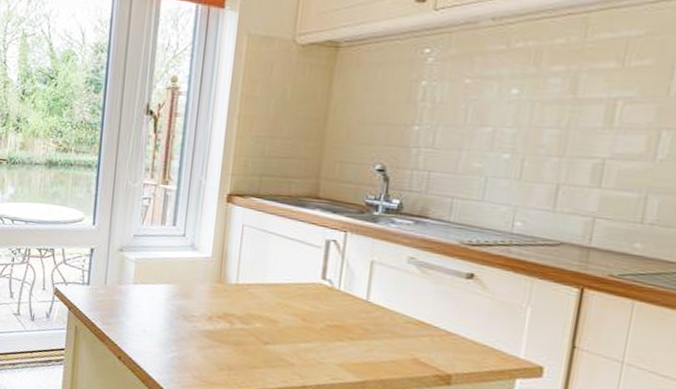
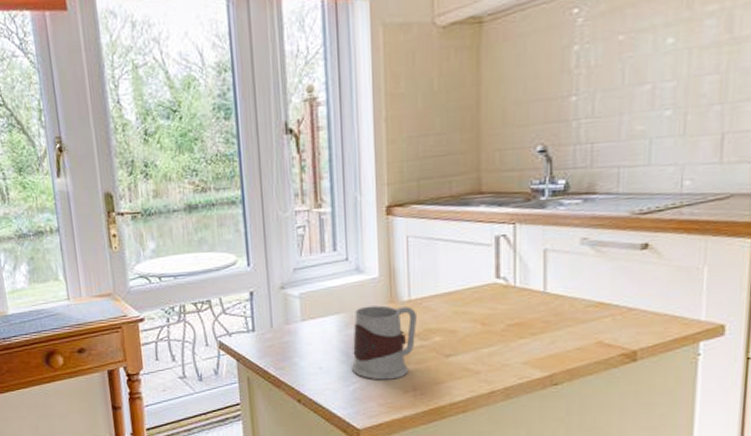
mug: none [172,281,243,356] -> present [351,305,418,380]

